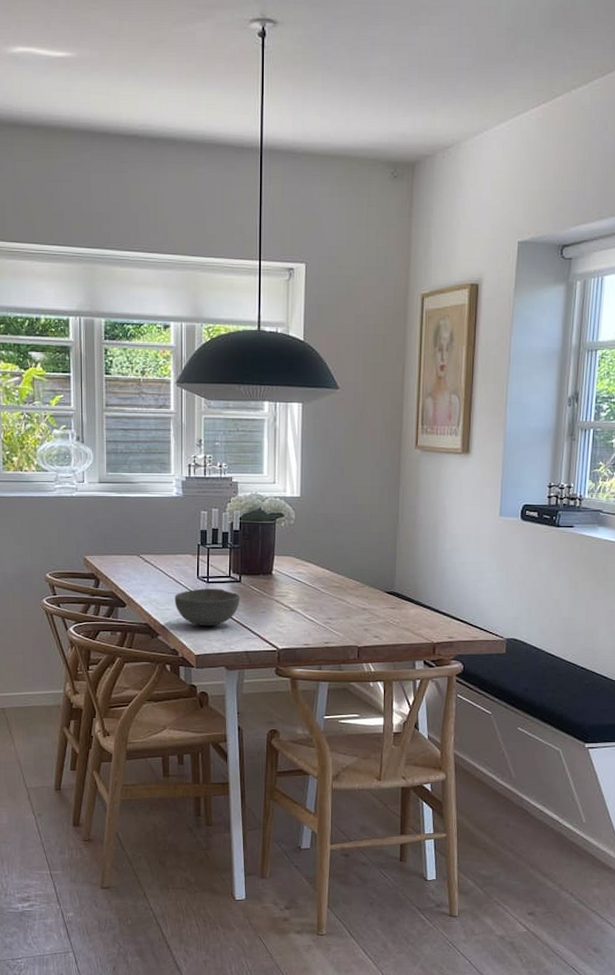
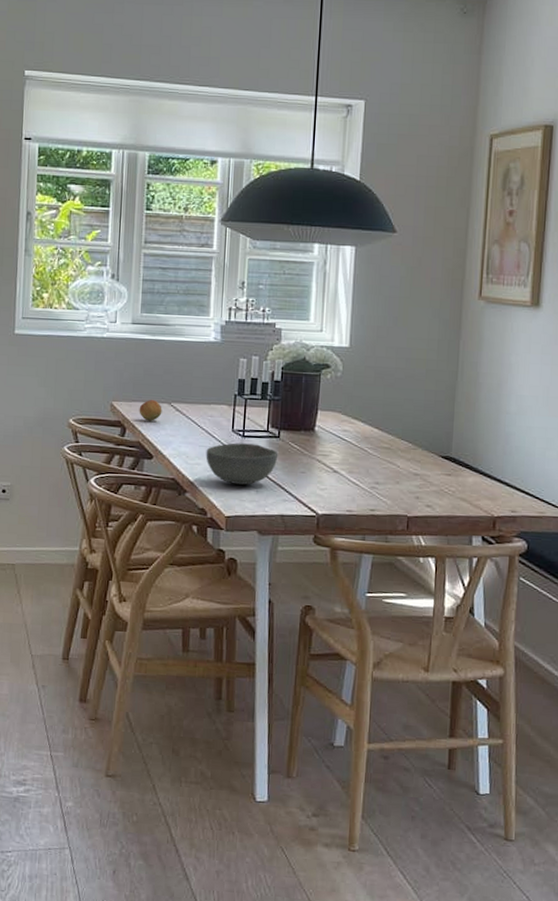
fruit: none [110,553,132,572] -> present [139,400,162,421]

